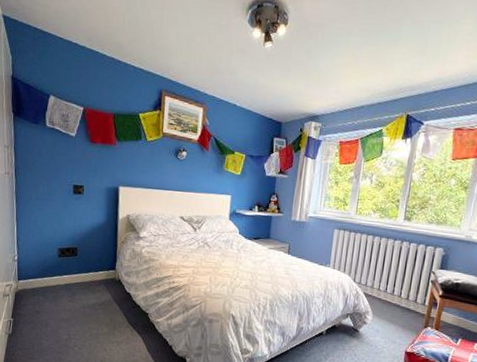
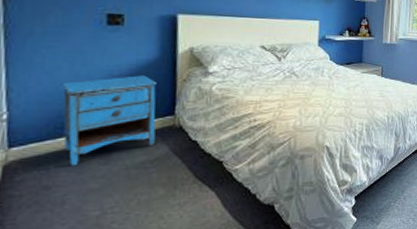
nightstand: none [46,235,104,300] -> present [61,75,157,167]

